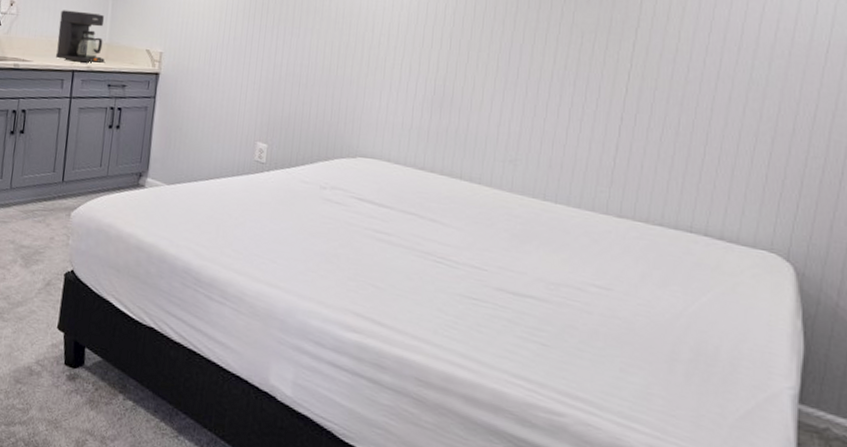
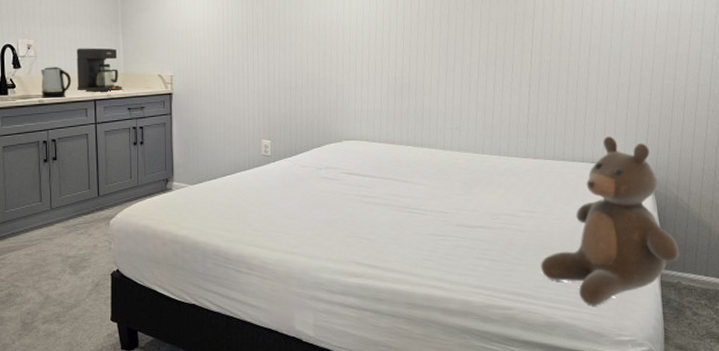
kettle: none [18,27,52,64] -> present [41,66,72,99]
teddy bear: none [612,202,834,436] -> present [541,136,680,305]

